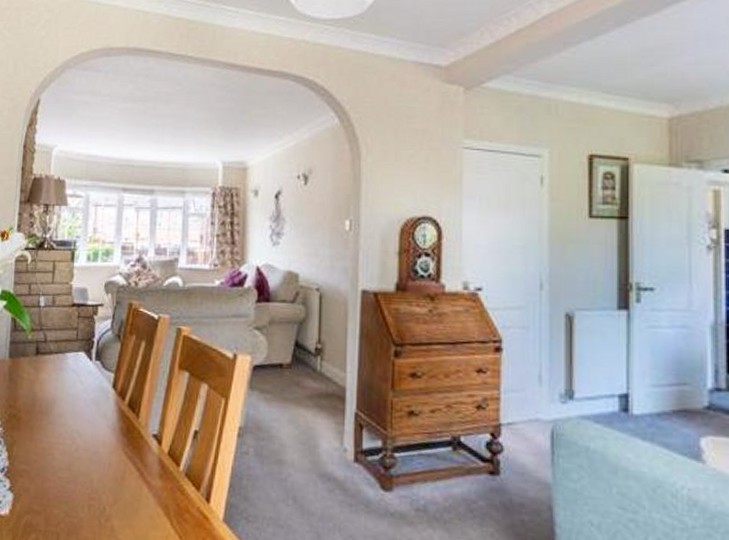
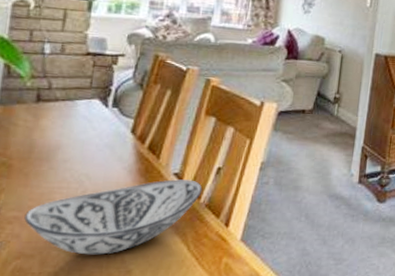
decorative bowl: none [31,441,181,519] -> present [24,179,203,255]

